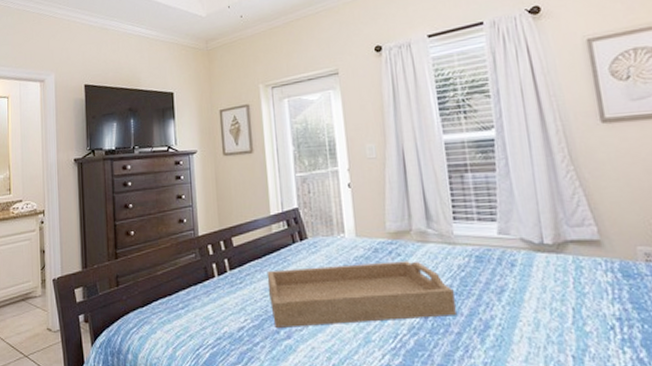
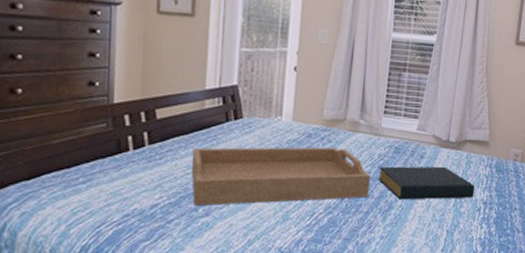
hardback book: none [460,274,600,317] -> present [377,166,475,200]

